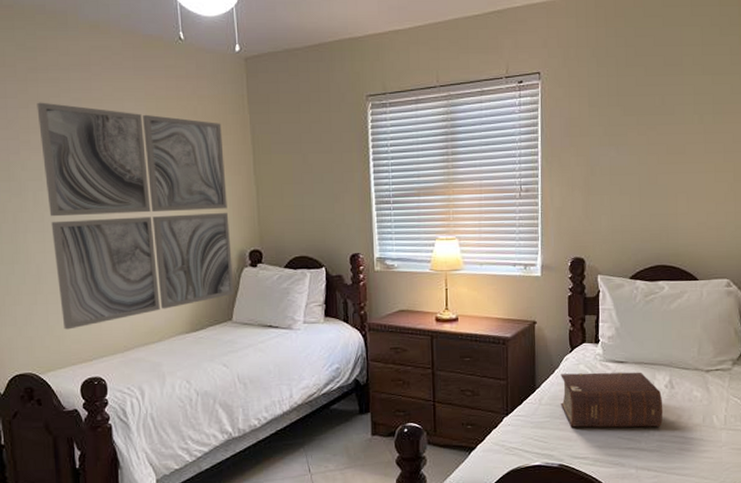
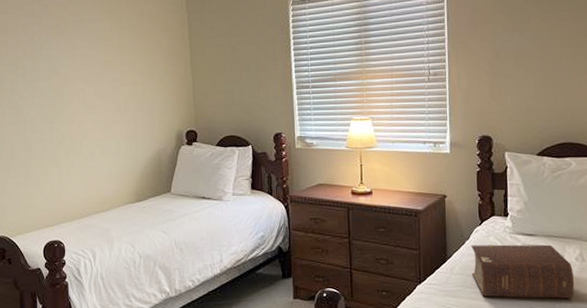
wall art: present [37,102,235,330] -> none [15,8,173,199]

